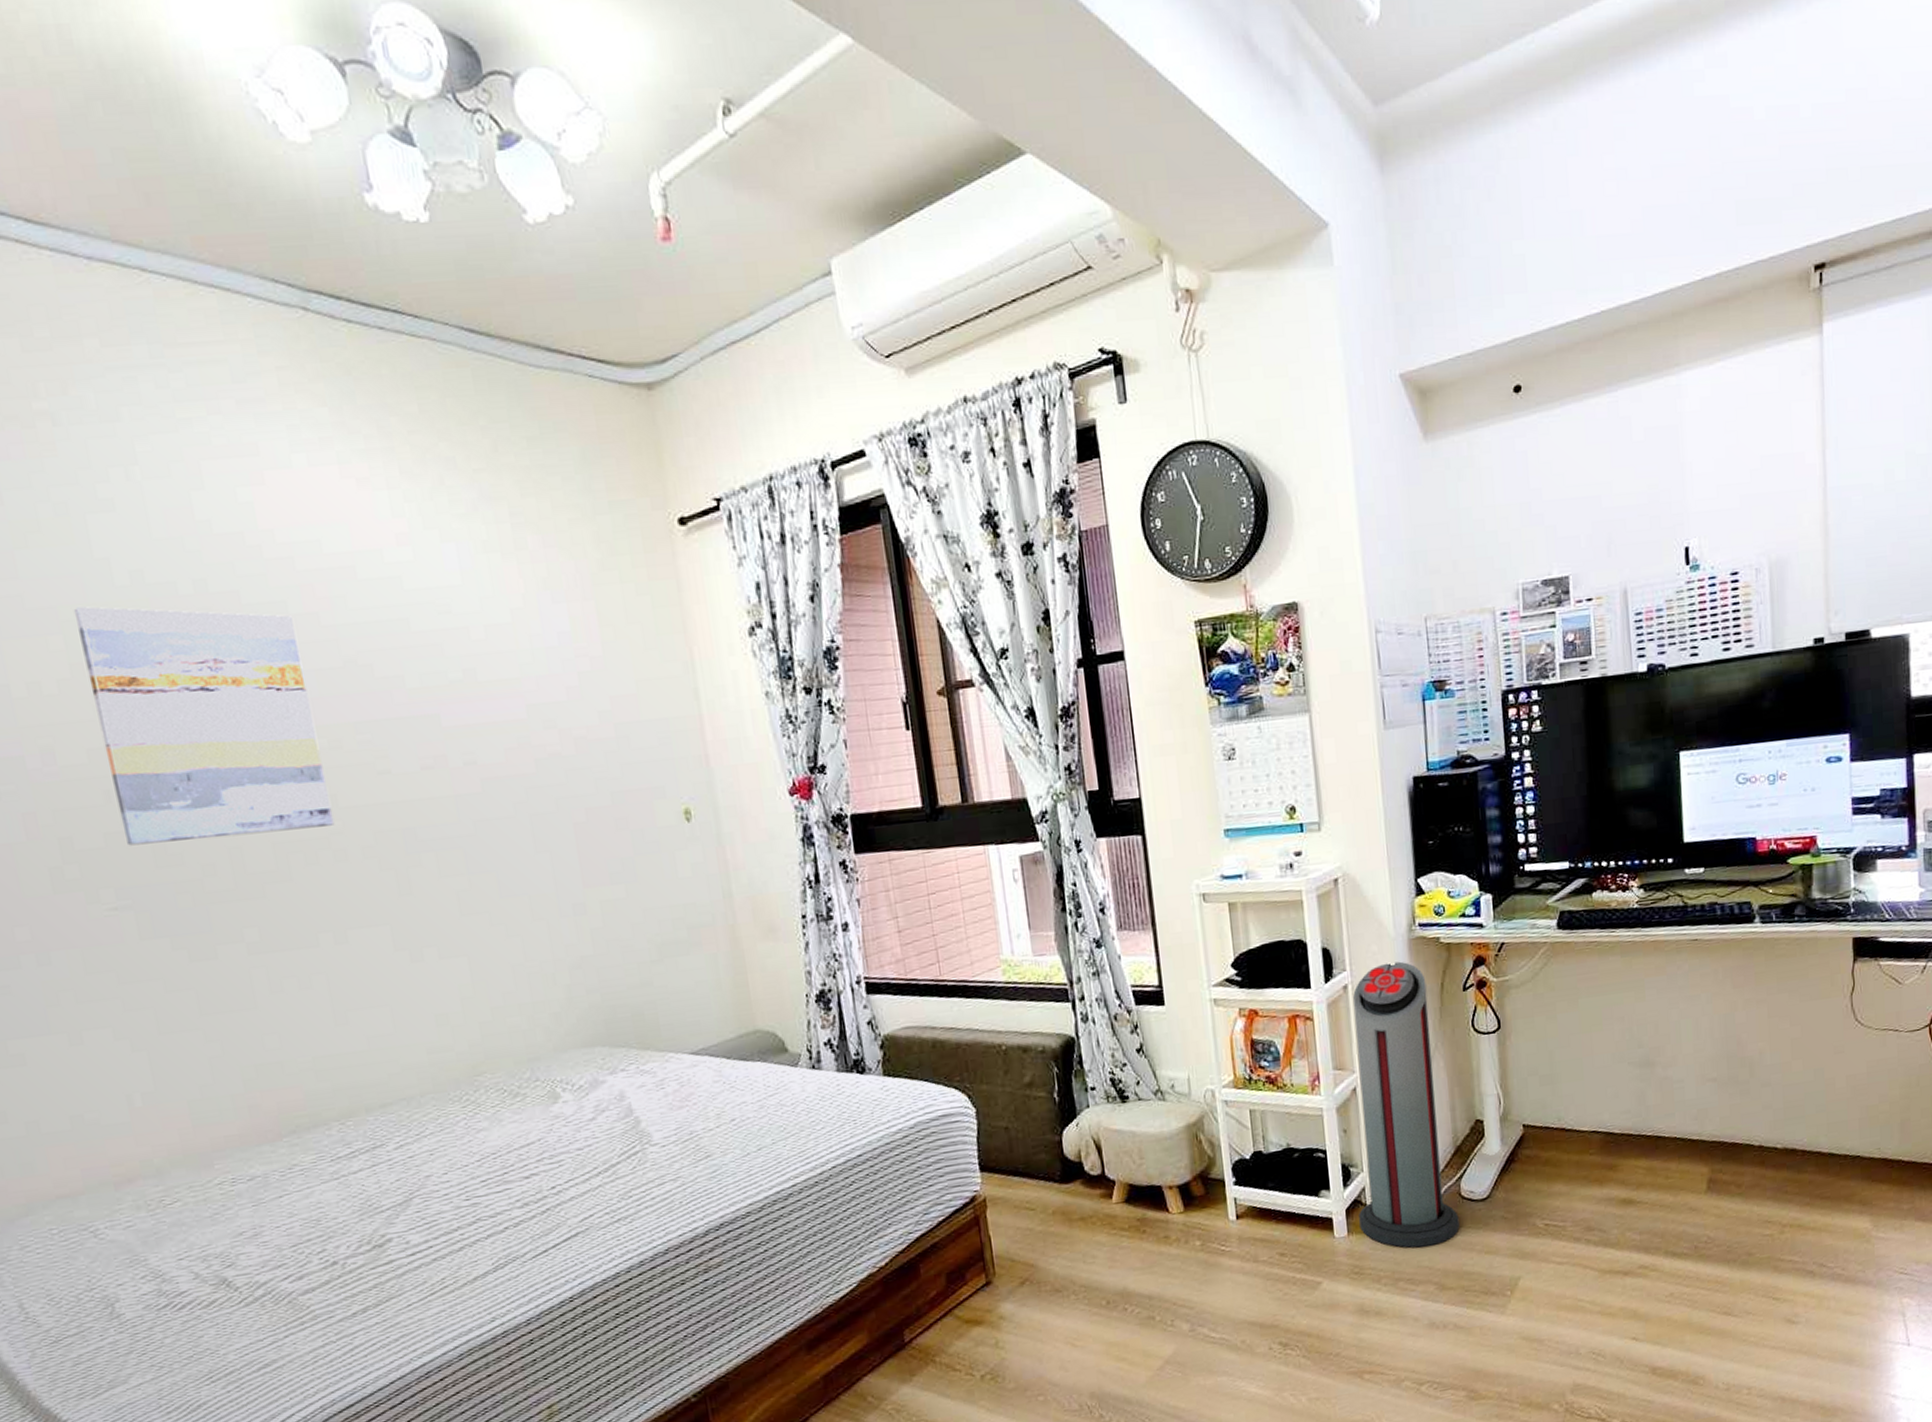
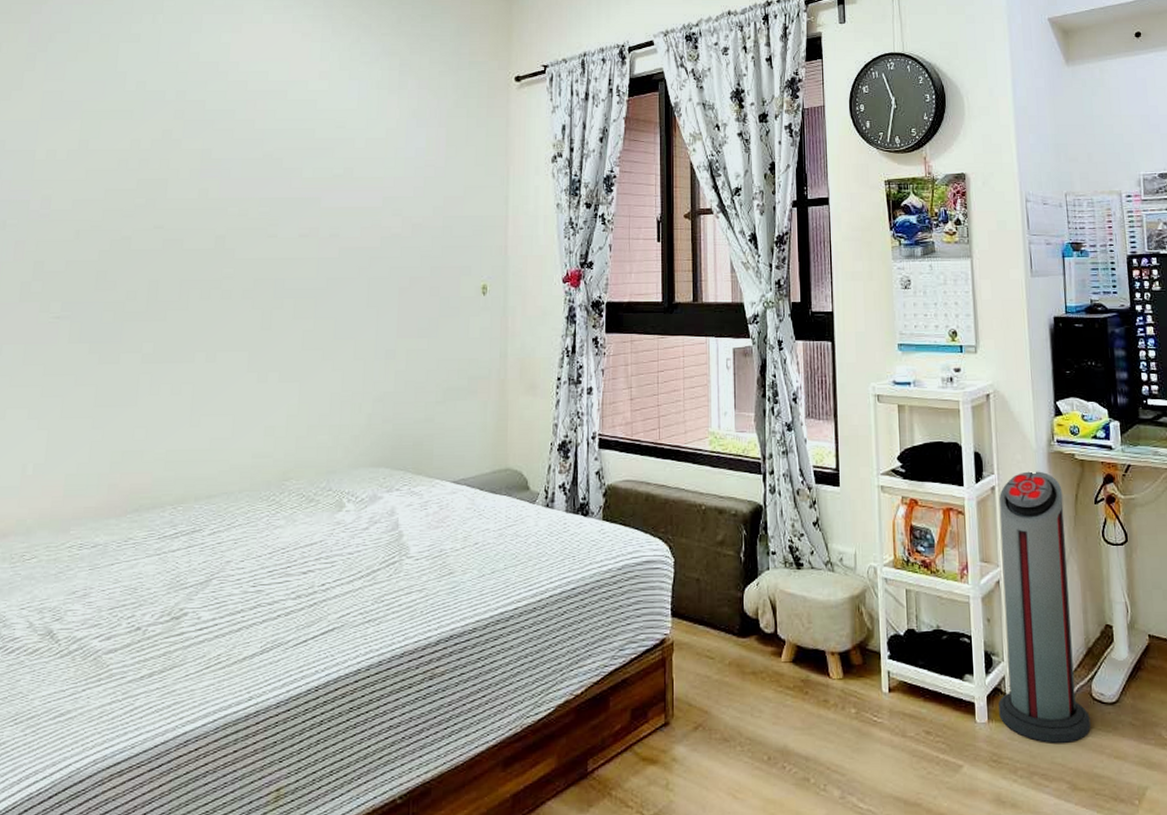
wall art: present [73,606,335,846] -> none [80,103,237,272]

